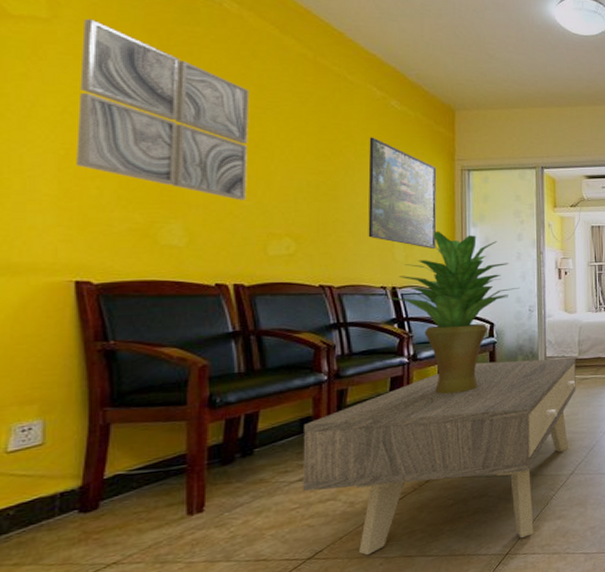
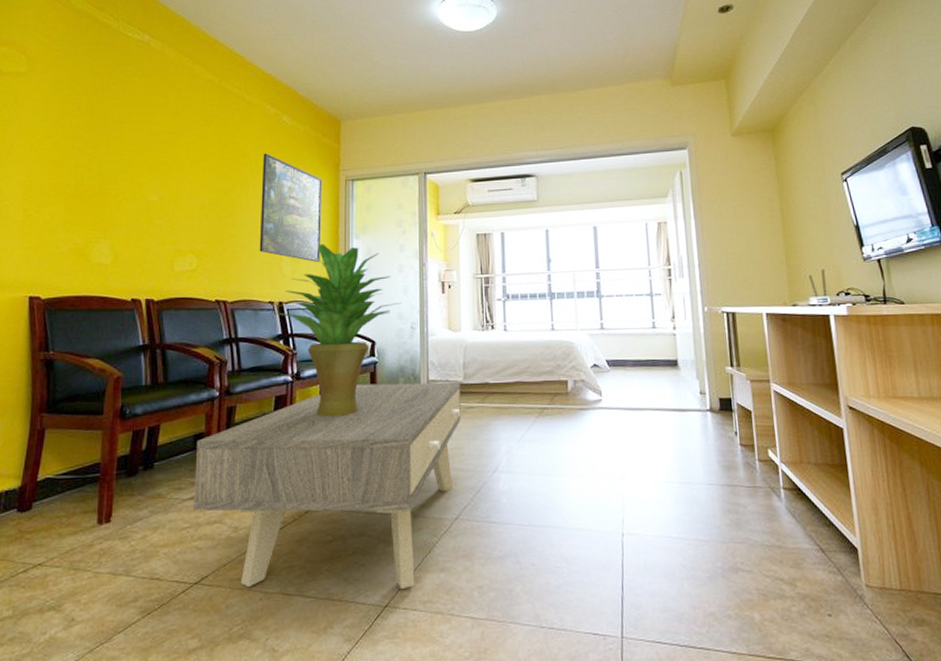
wall art: present [76,18,250,200] -> none [37,69,166,220]

